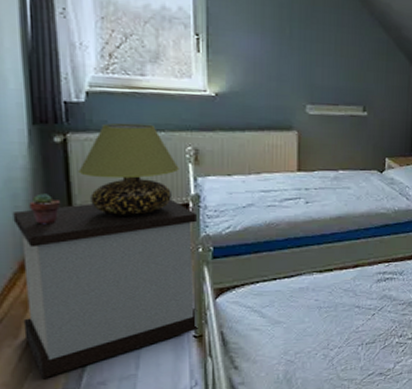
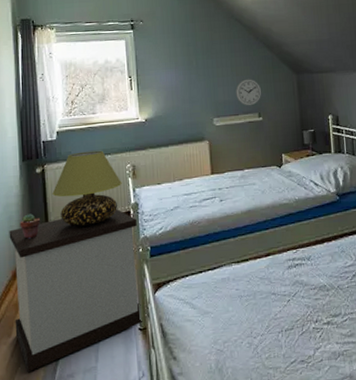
wall clock: none [338,63,371,97] -> present [236,79,262,106]

